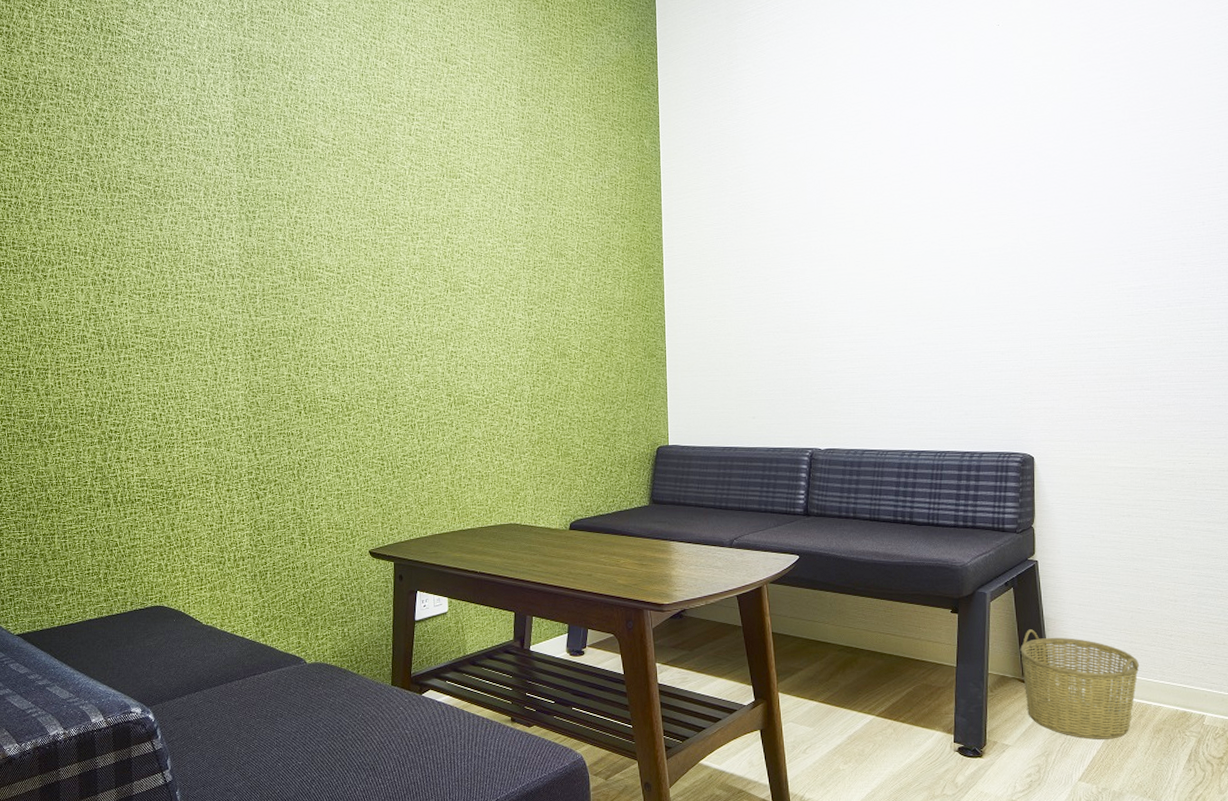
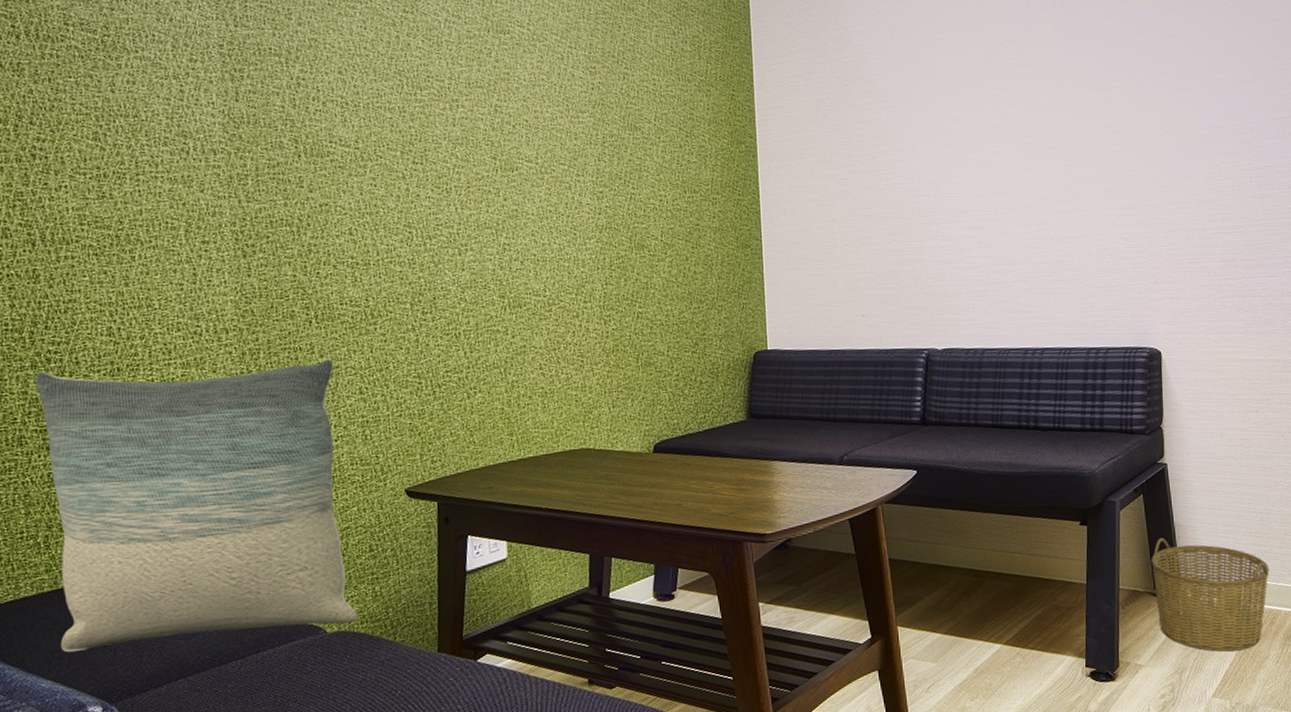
pillow: none [101,443,331,665] -> present [35,359,358,653]

